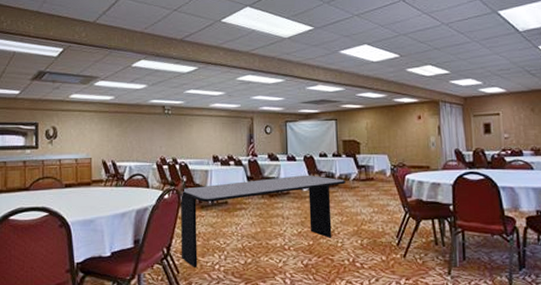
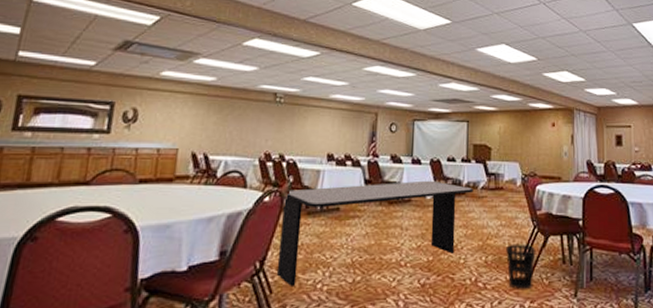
wastebasket: none [380,228,409,269] -> present [506,244,536,290]

